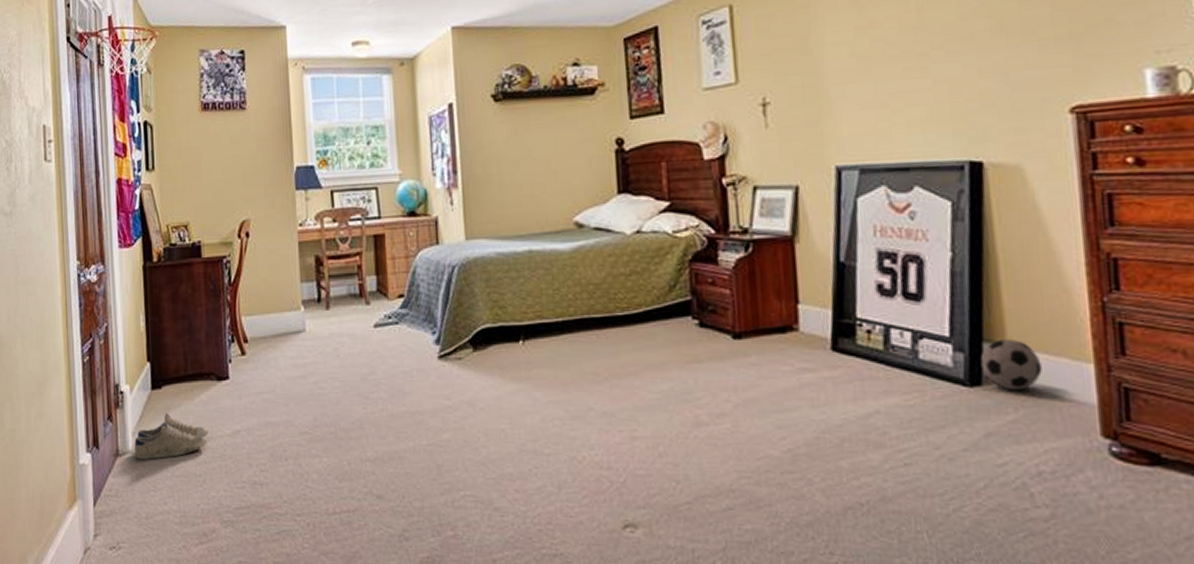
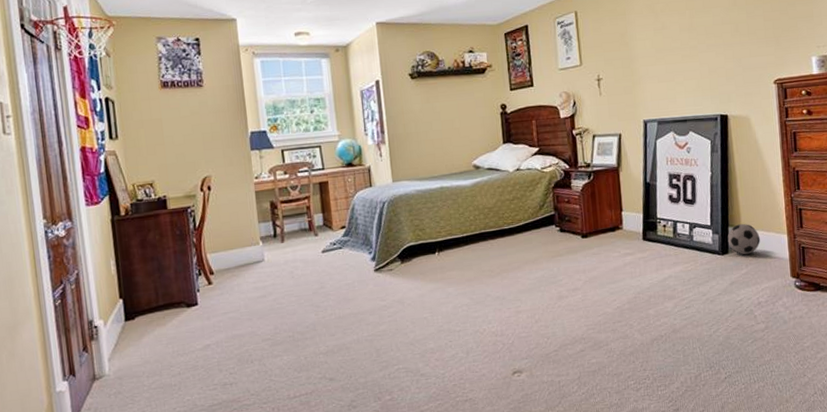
sneaker: present [134,413,209,460] -> none [110,338,182,380]

